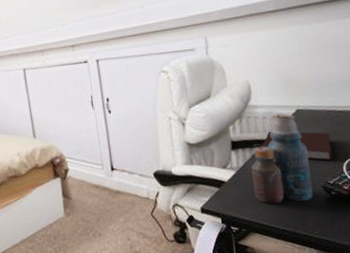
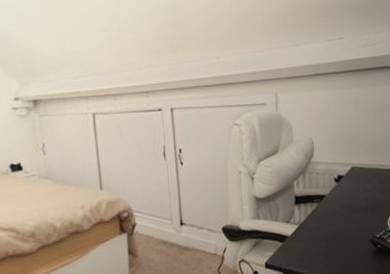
bottle: present [251,113,313,204] -> none [311,170,363,258]
notebook: present [262,131,333,161] -> none [322,187,379,216]

